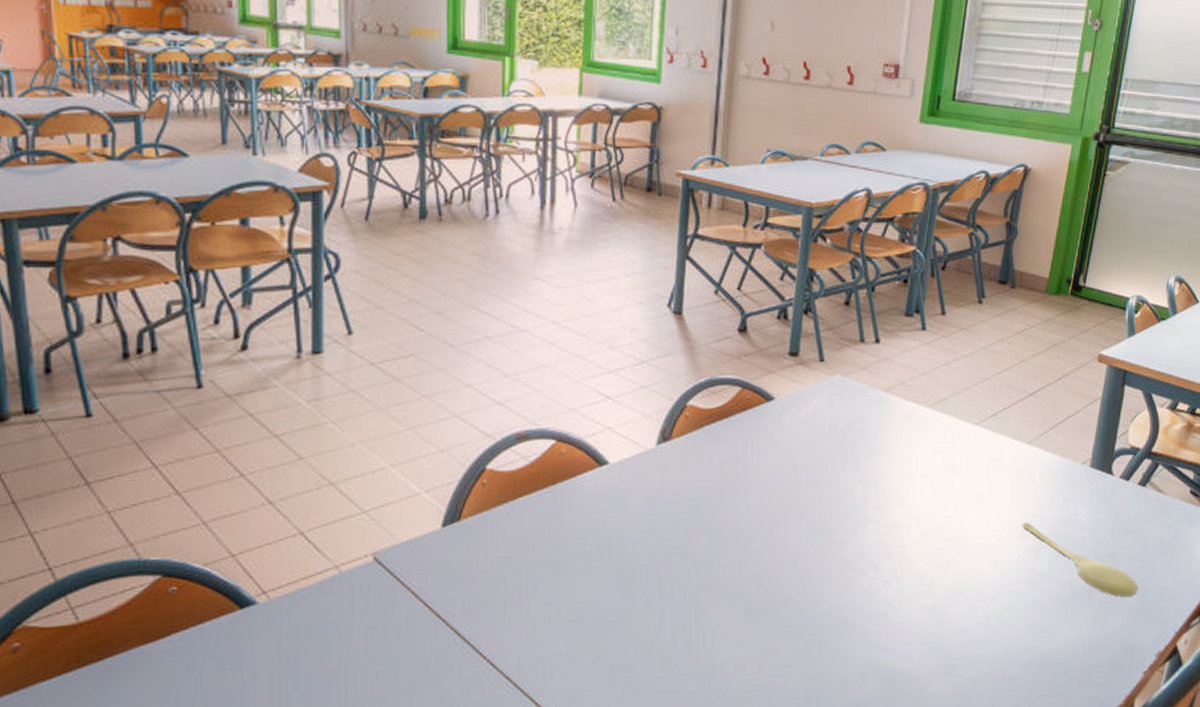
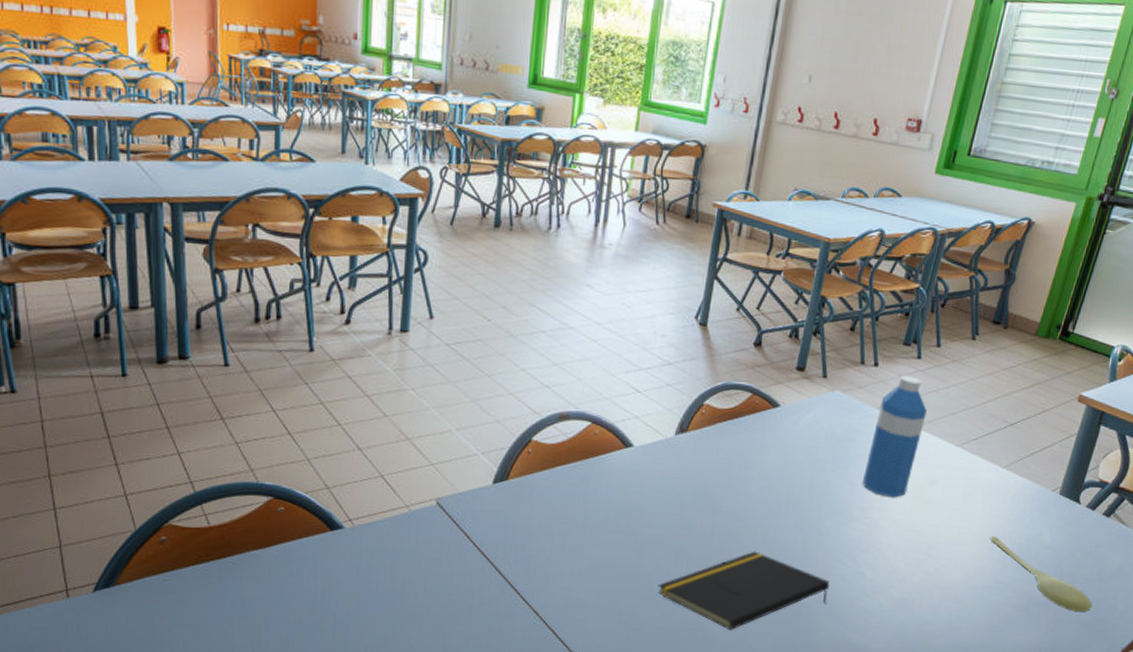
notepad: none [652,571,851,669] -> present [657,551,830,630]
water bottle: none [876,351,938,491] -> present [863,376,927,498]

